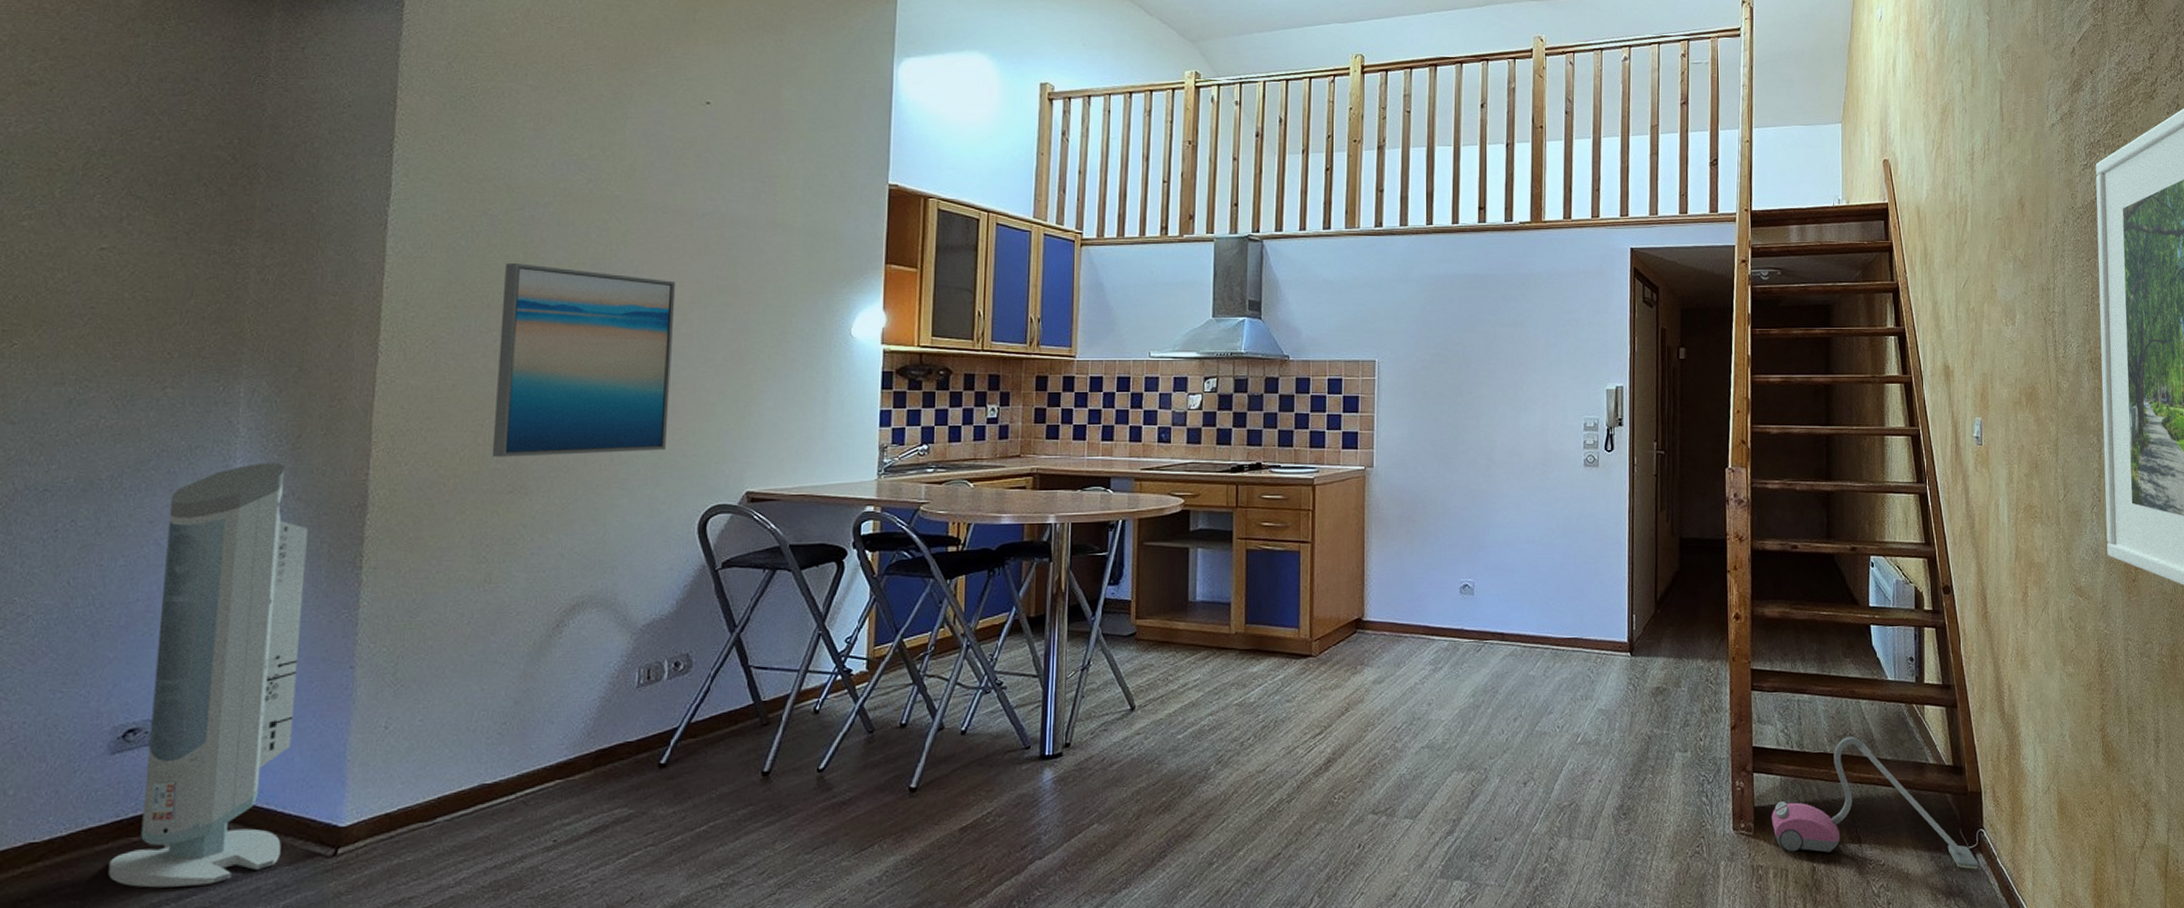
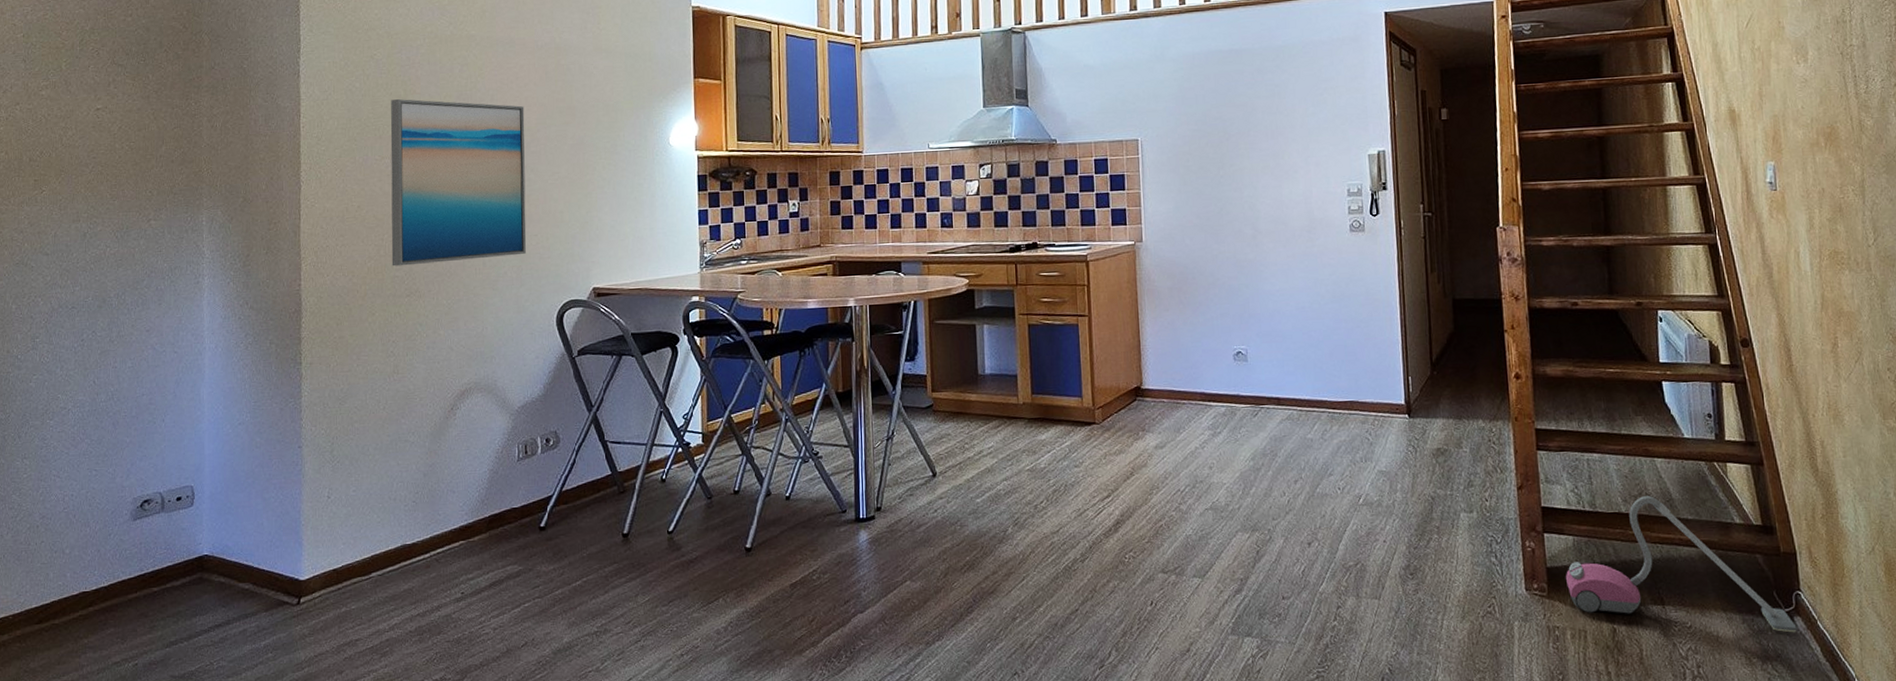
air purifier: present [108,463,308,888] -> none [138,278,261,629]

